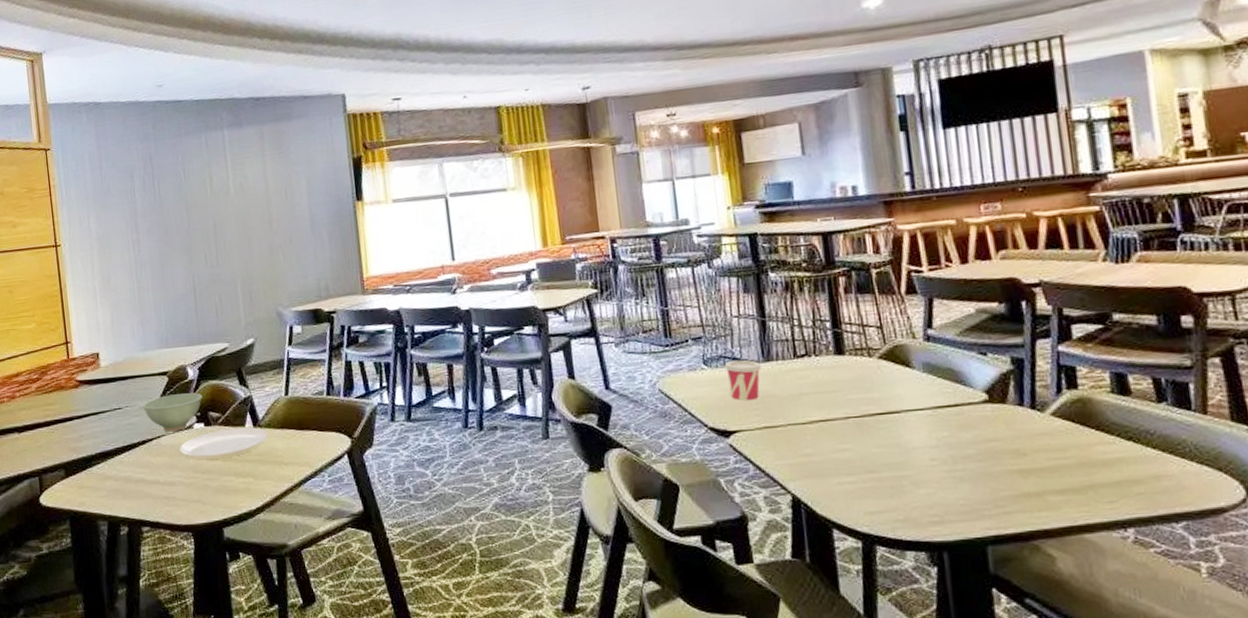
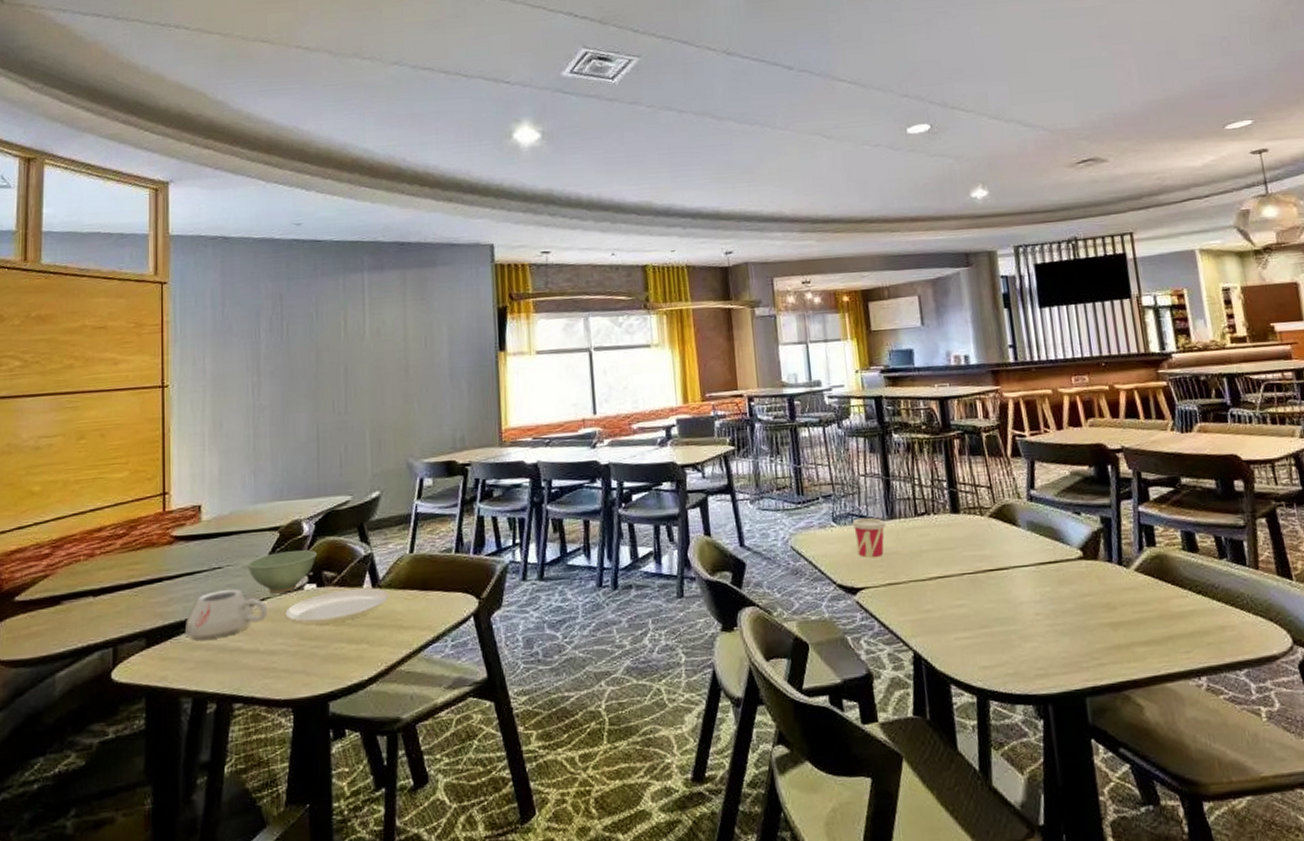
cup: none [95,427,165,472] -> present [184,588,268,640]

